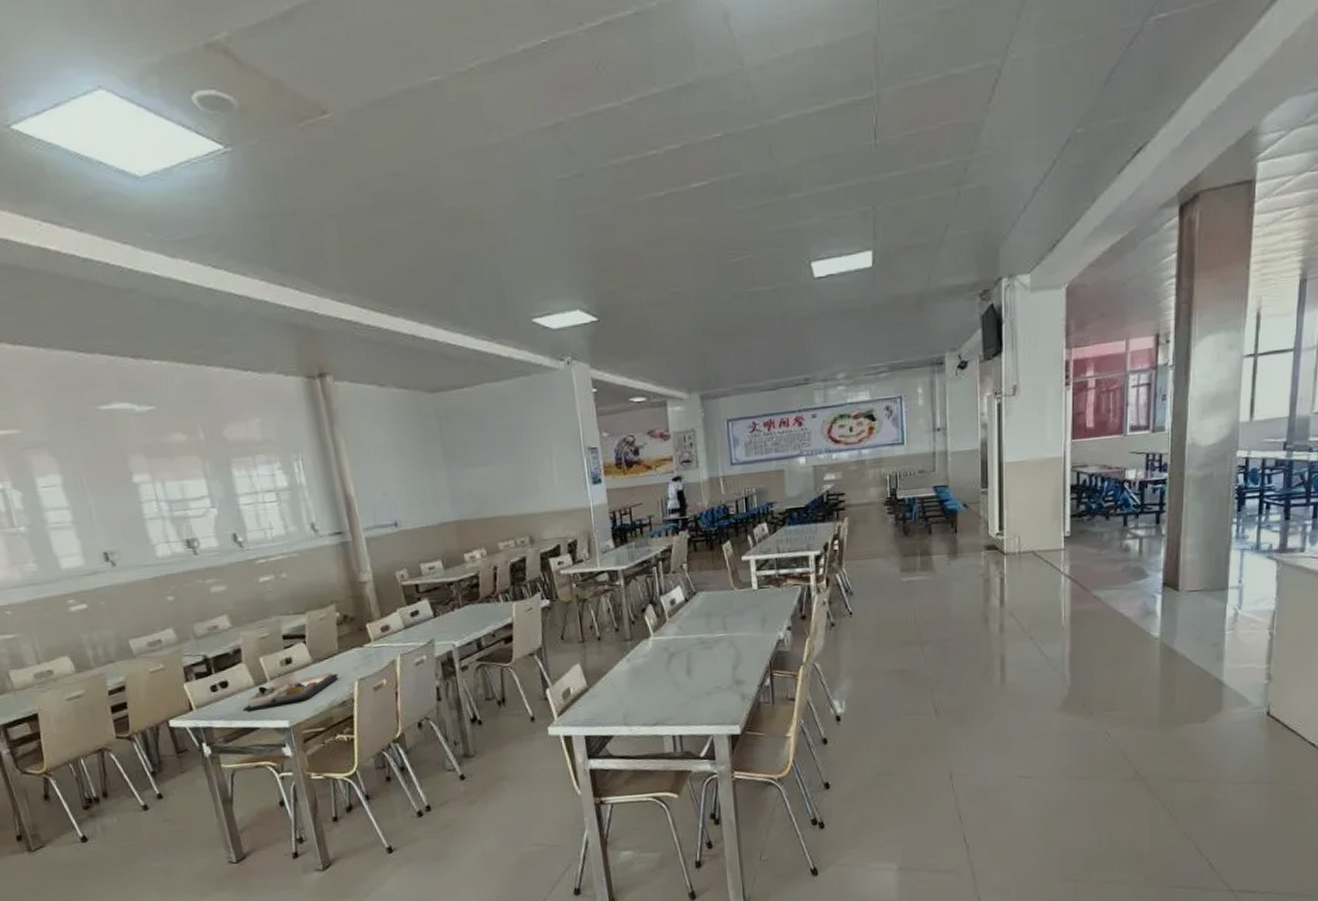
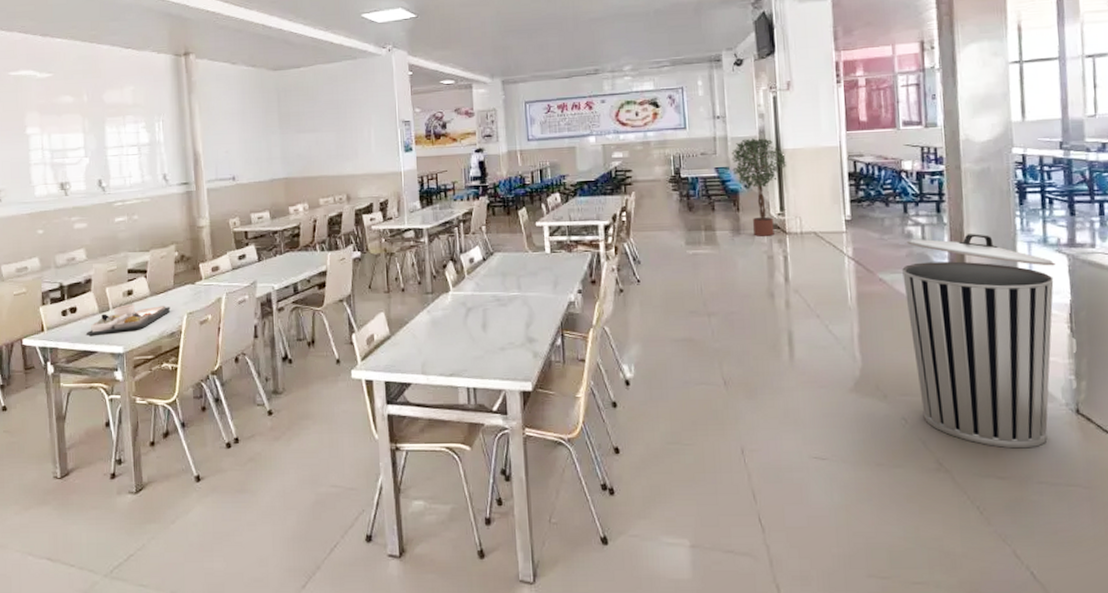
potted tree: none [951,451,1008,559] -> present [731,138,786,236]
trash can: none [1116,544,1265,754] -> present [901,234,1055,449]

